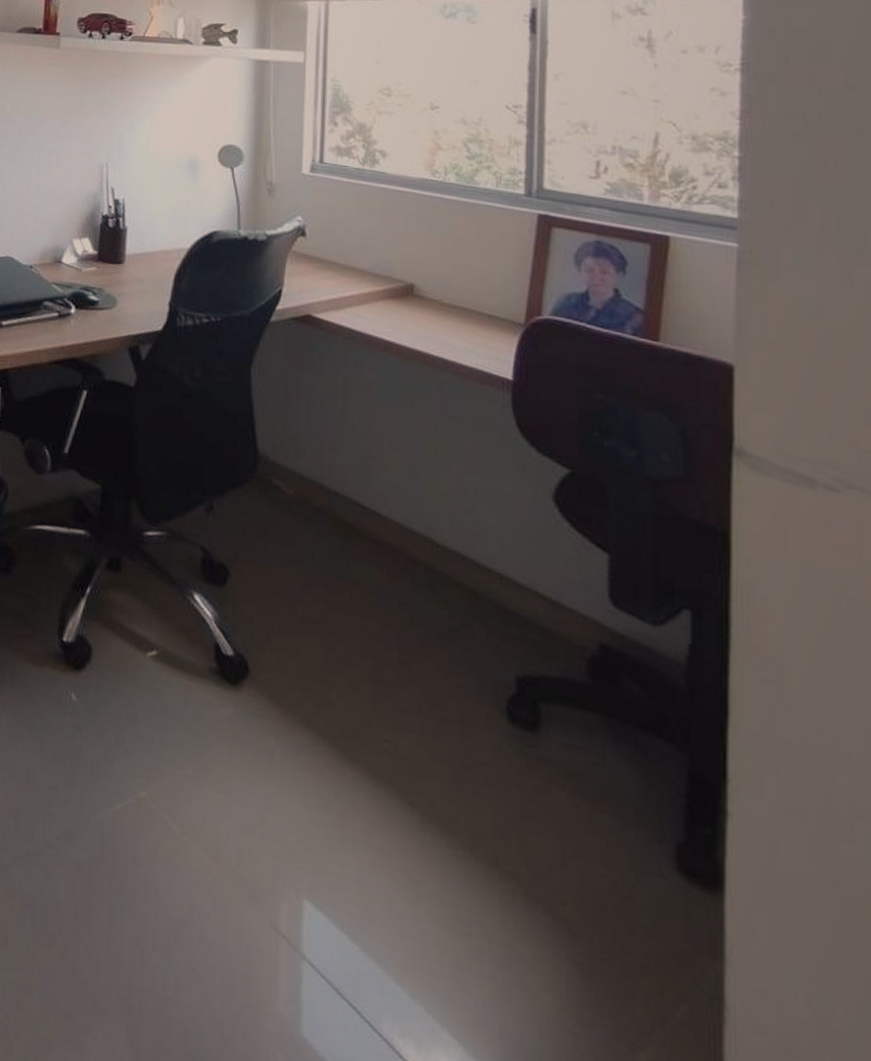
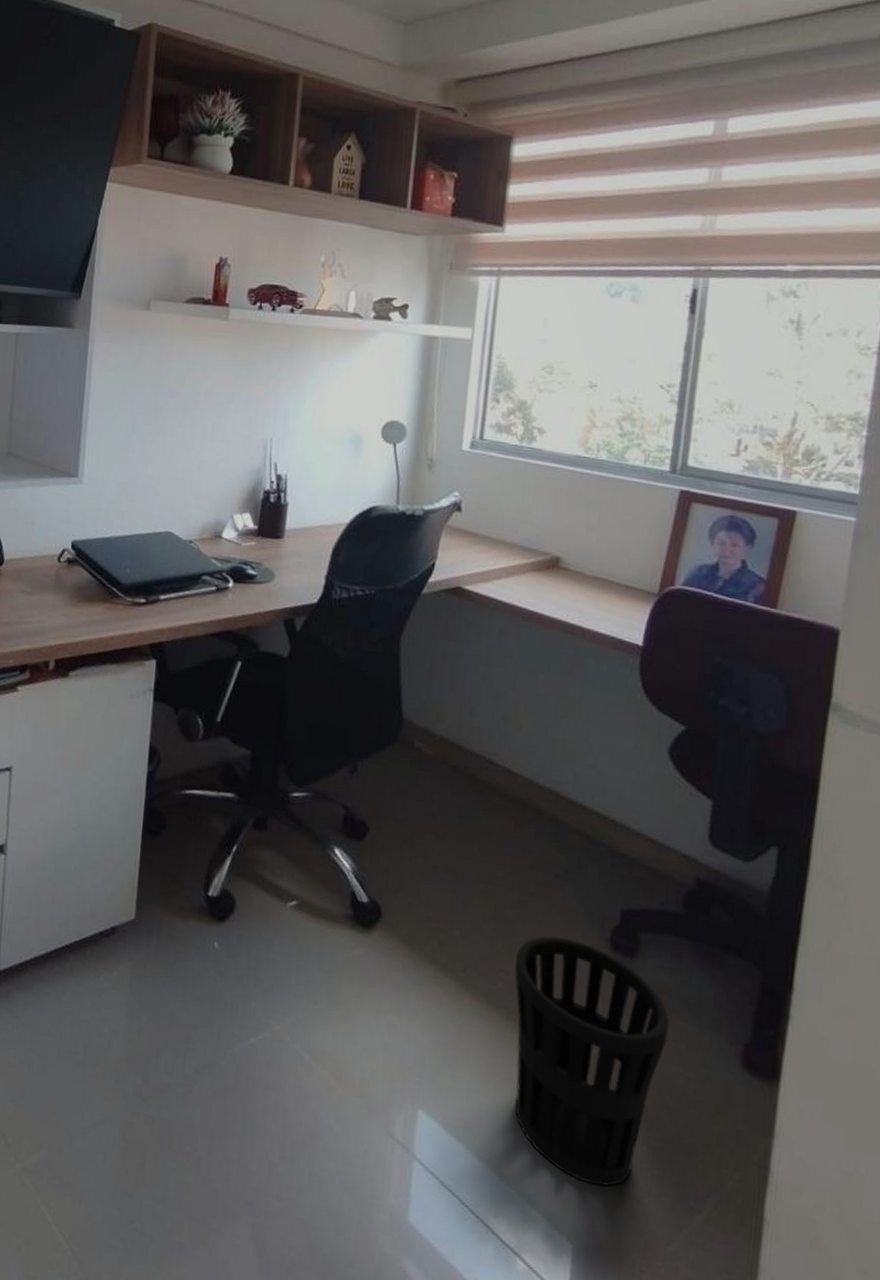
wastebasket: none [401,702,585,1009] -> present [514,935,670,1187]

